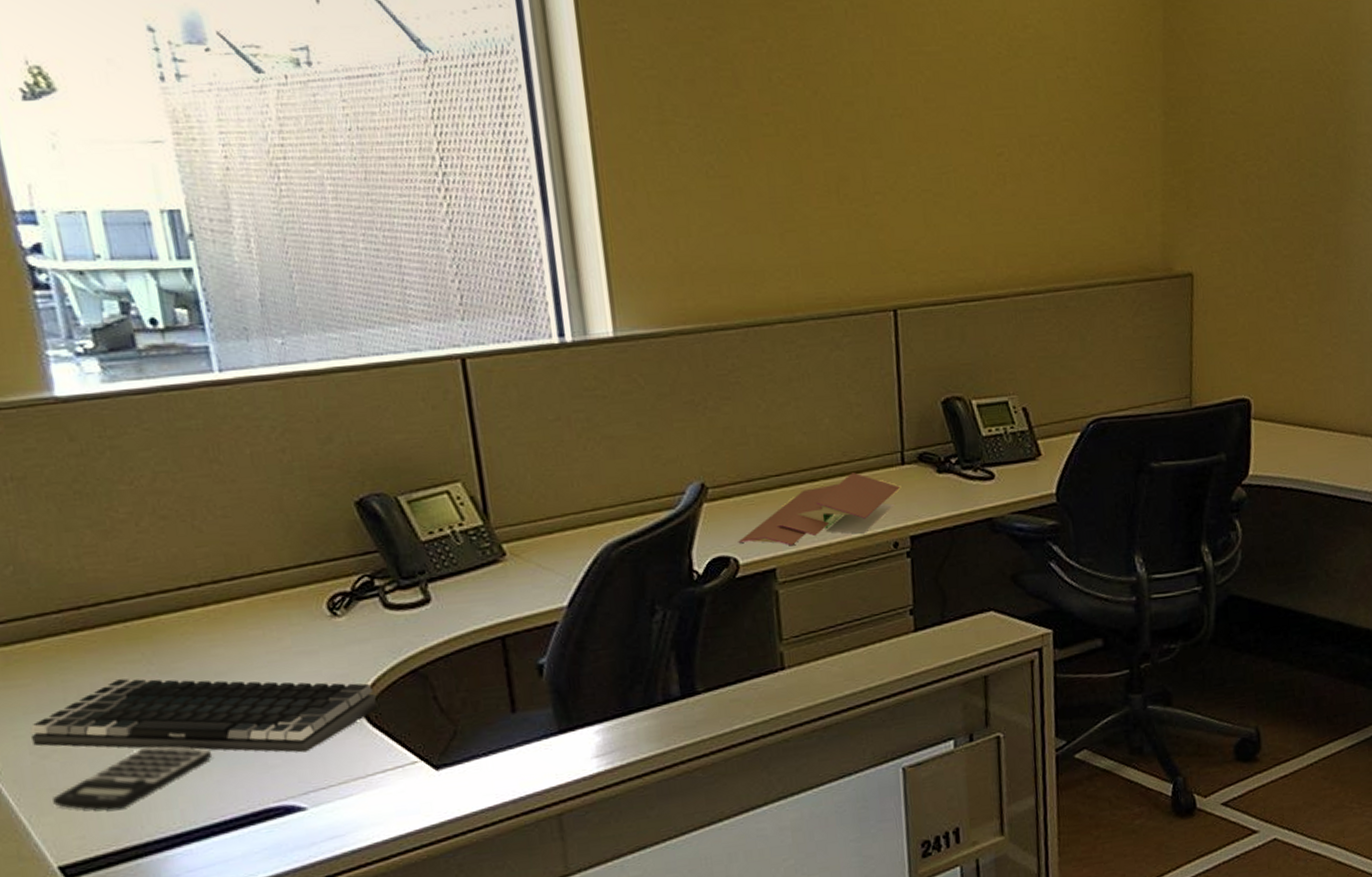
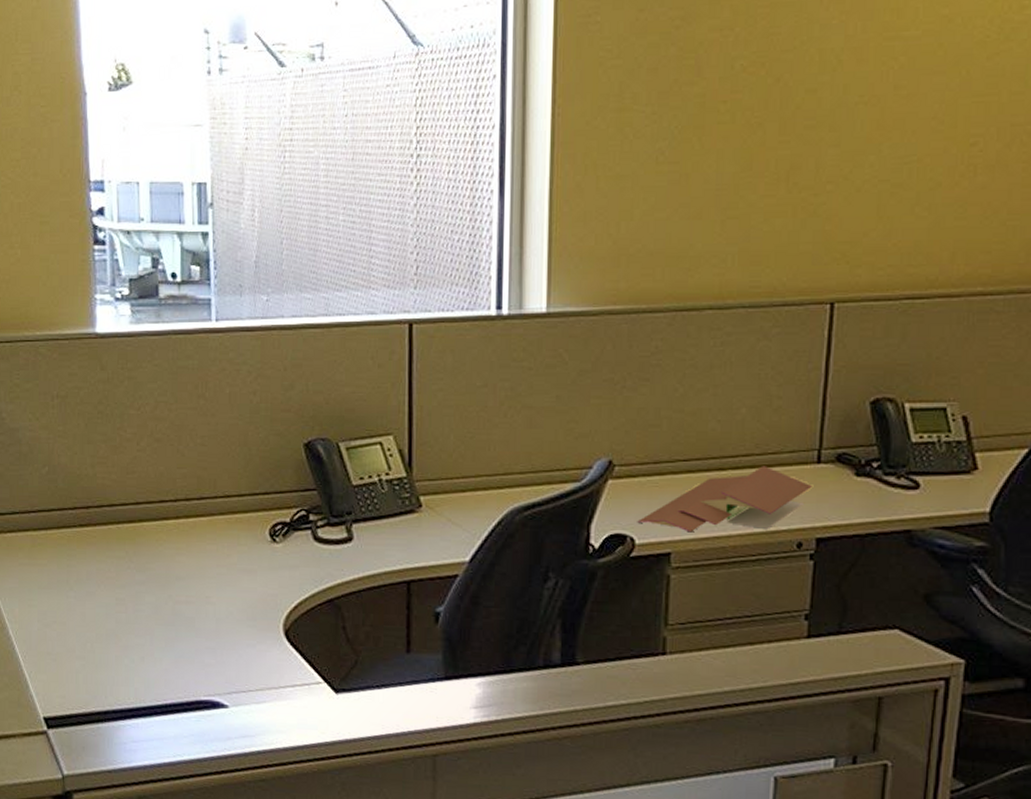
computer keyboard: present [30,678,377,753] -> none [41,571,296,657]
calculator: present [52,746,213,811] -> none [48,630,165,679]

